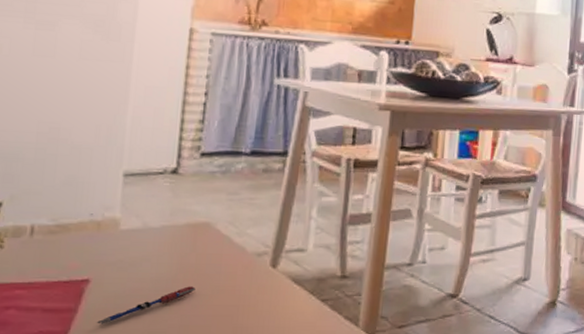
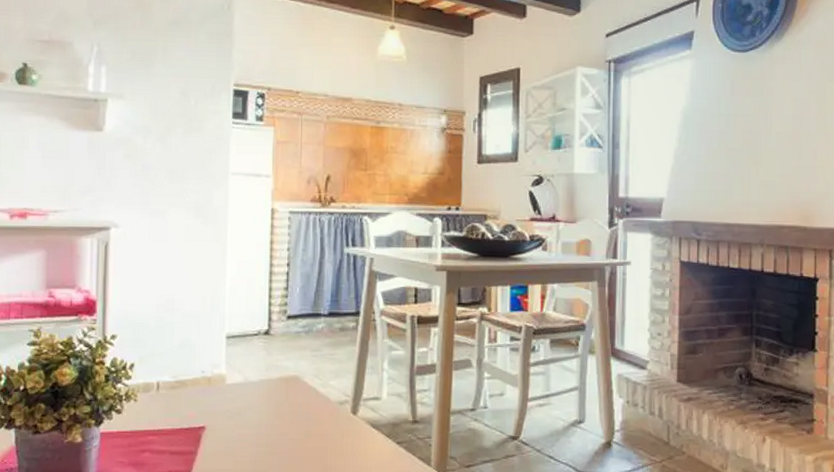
pen: present [96,286,196,326] -> none [212,431,290,466]

